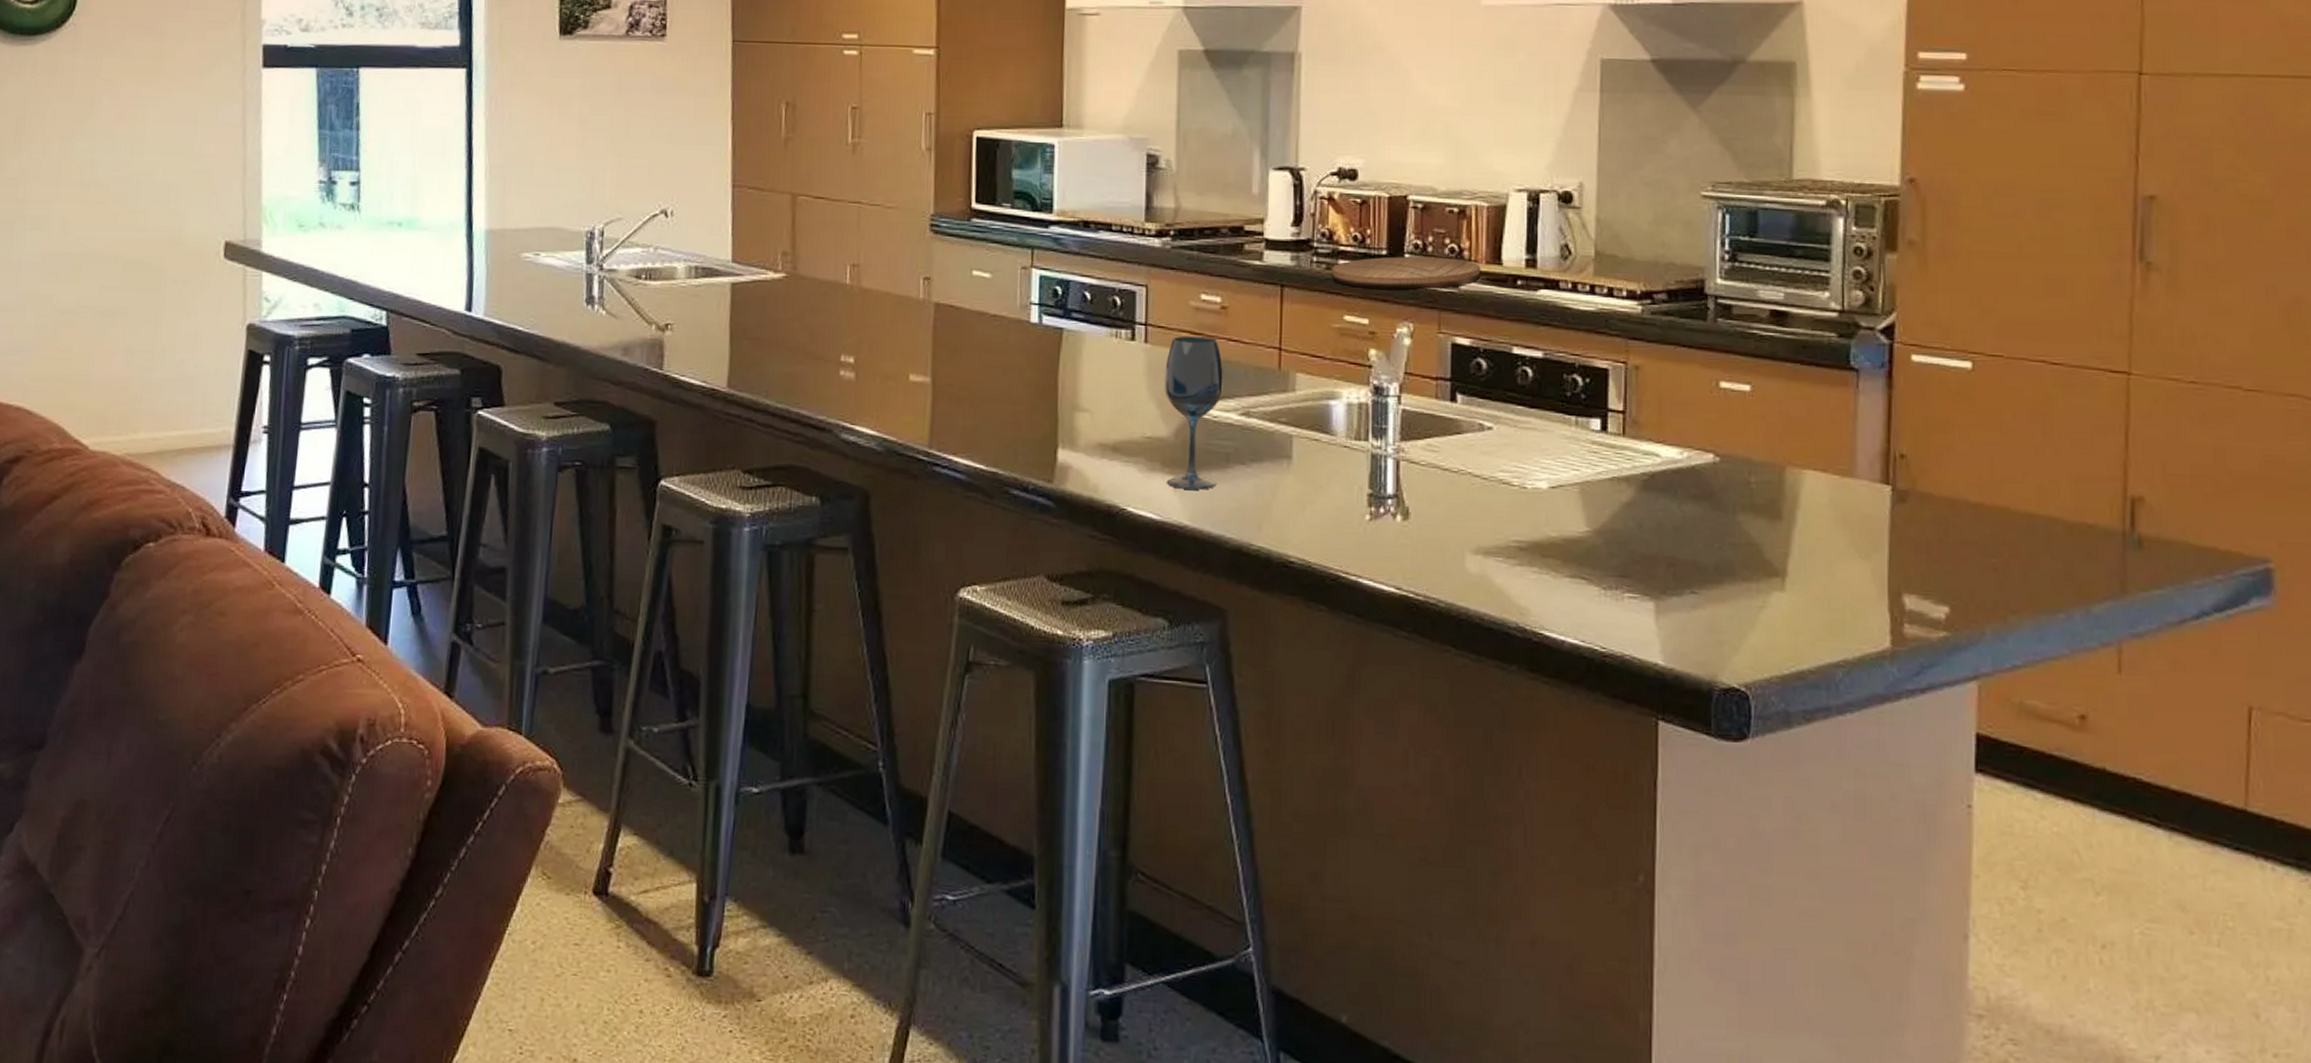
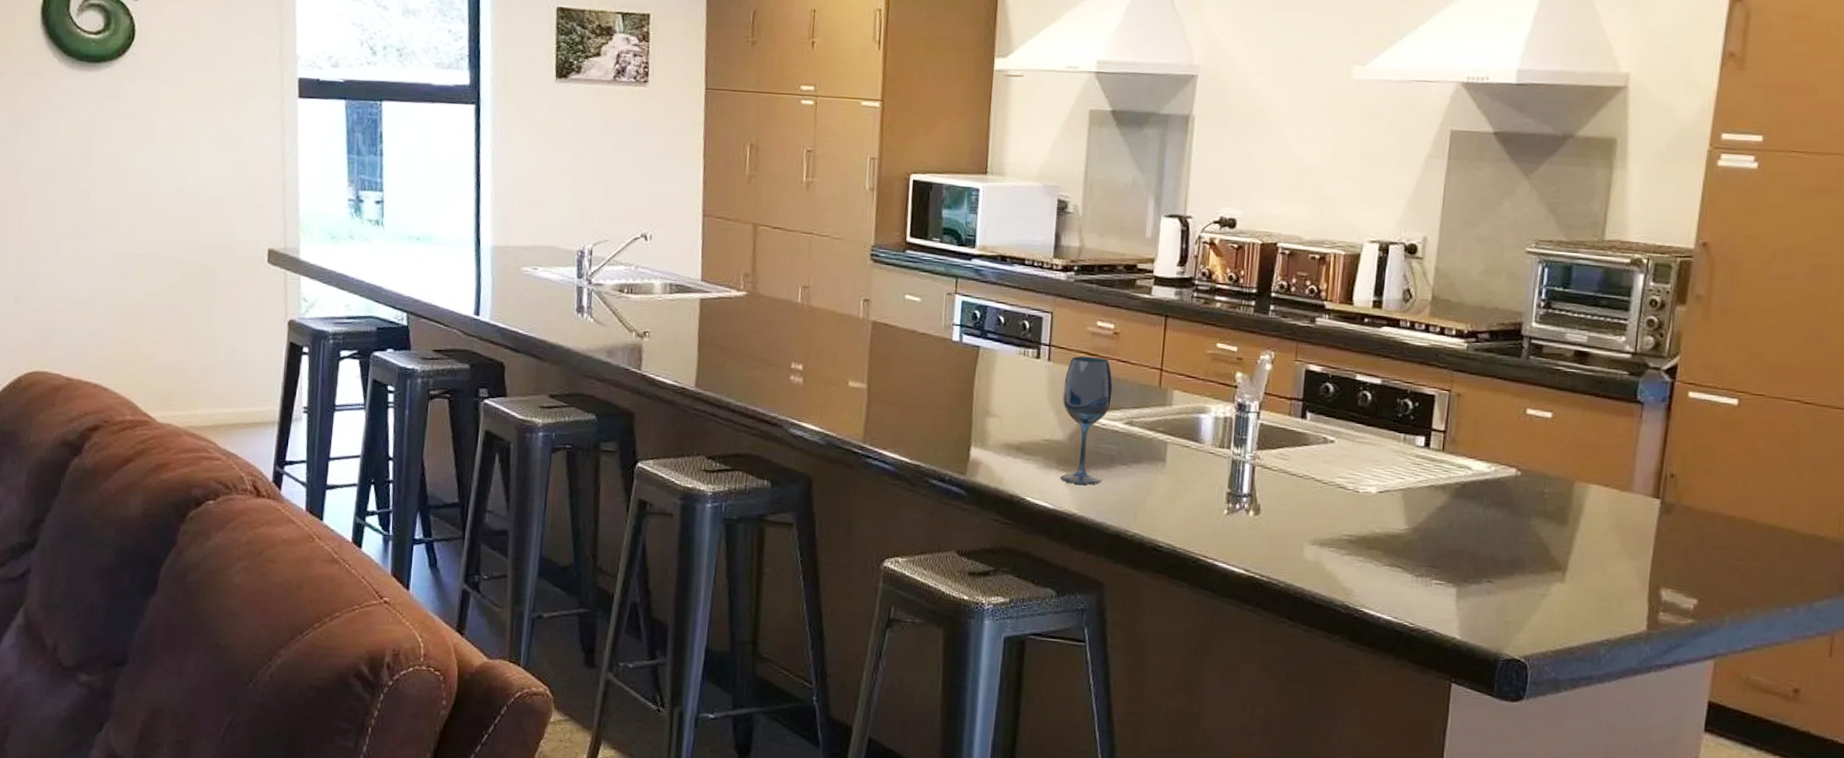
cutting board: present [1332,256,1481,290] -> none [1209,295,1335,324]

